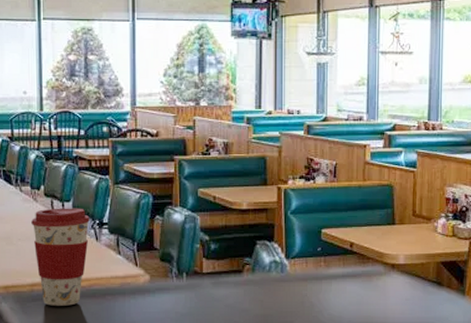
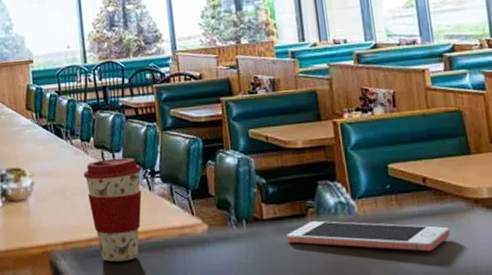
cell phone: none [223,277,367,308] -> present [287,221,451,252]

